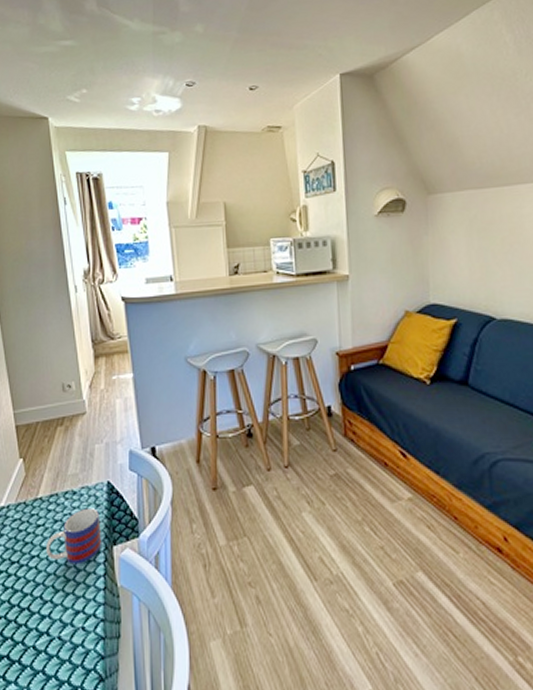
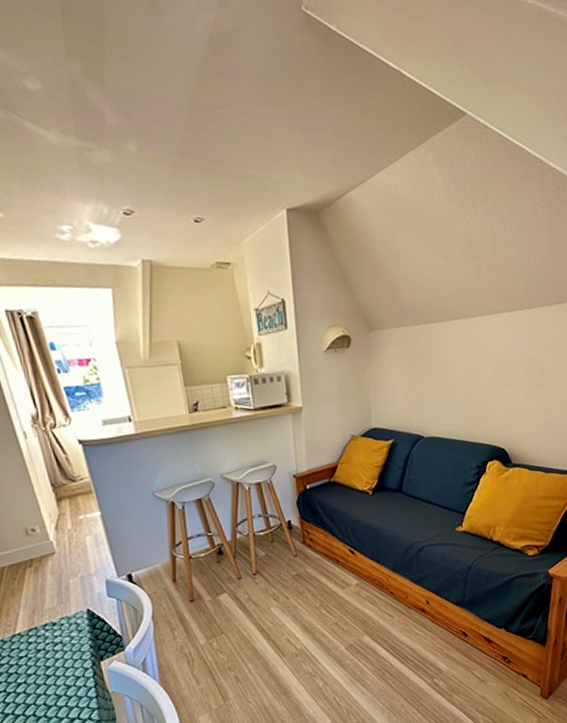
mug: present [46,508,102,565] -> none [32,633,90,683]

